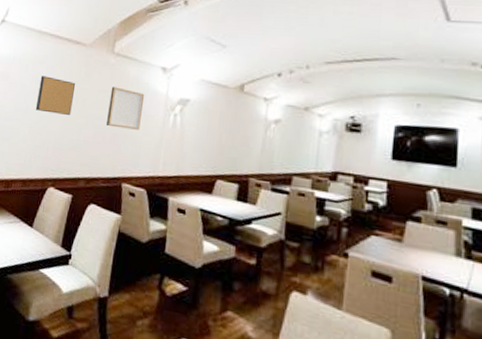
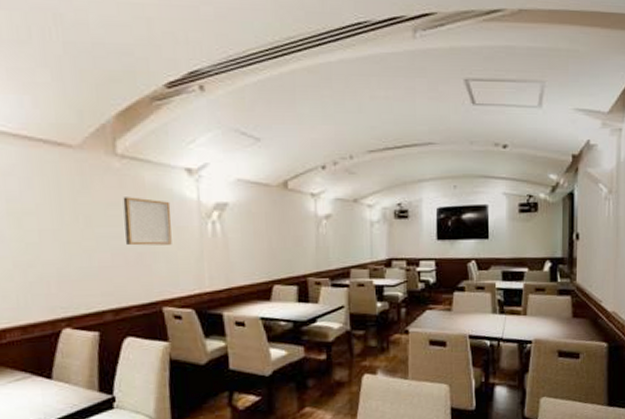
wall art: present [35,76,76,115] -> none [12,191,72,239]

